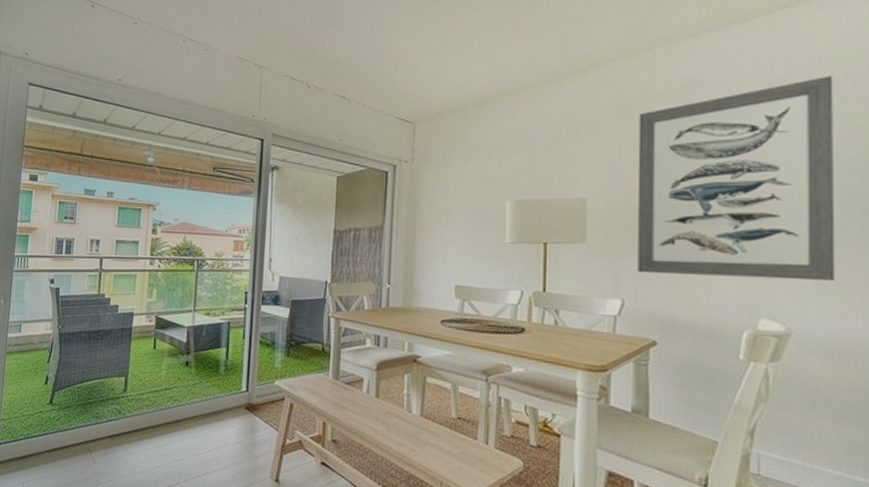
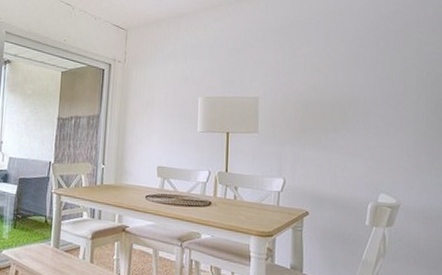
wall art: present [637,75,835,281] -> none [295,13,428,165]

